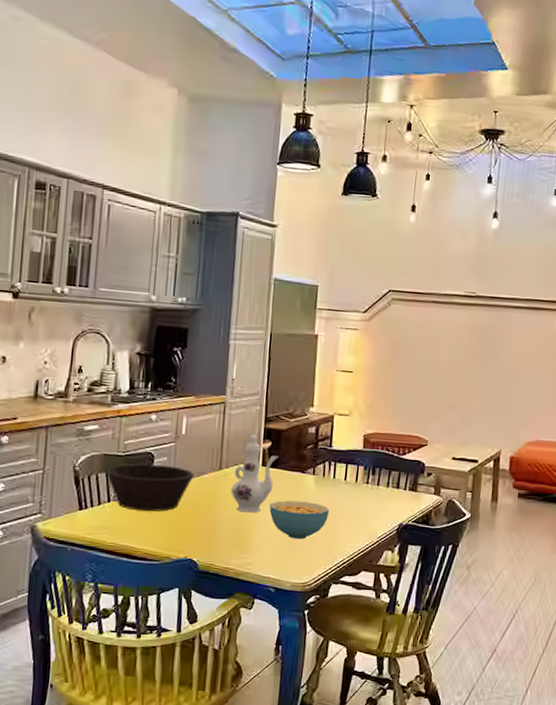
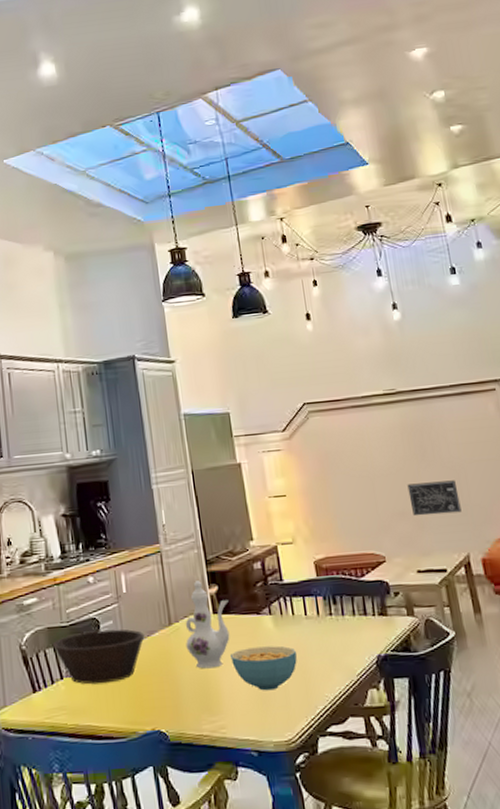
wall art: none [462,381,507,414] -> present [407,480,462,516]

